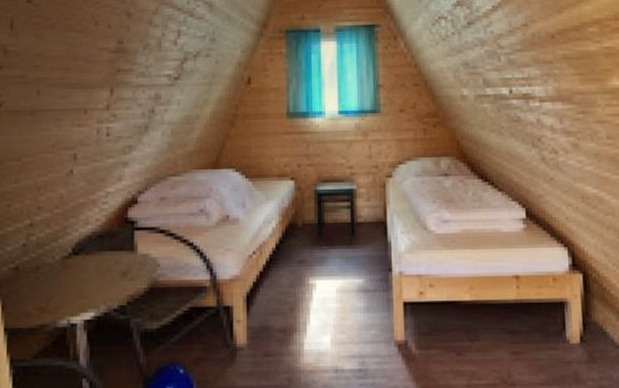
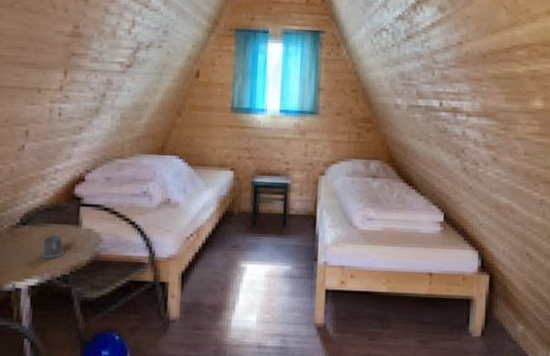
mug: none [97,263,120,290] -> present [42,235,64,259]

